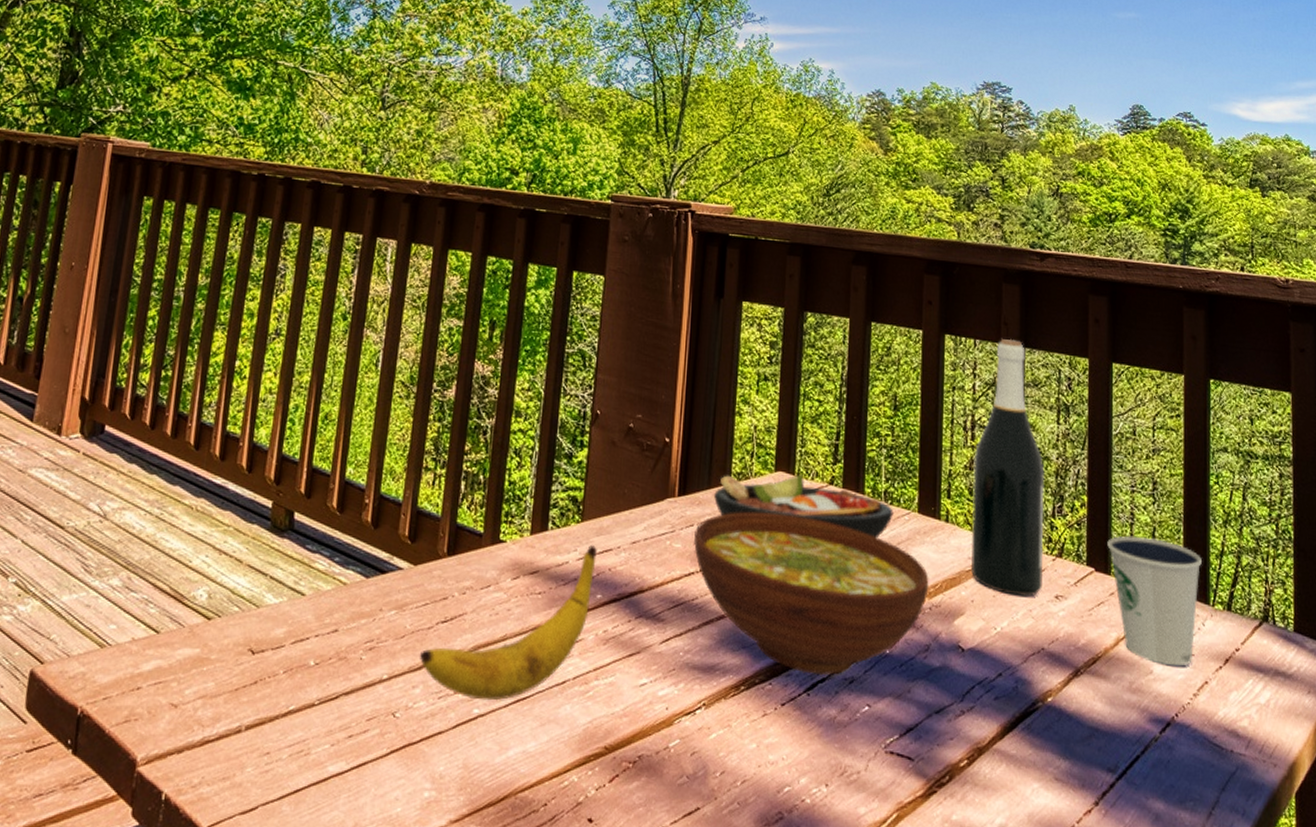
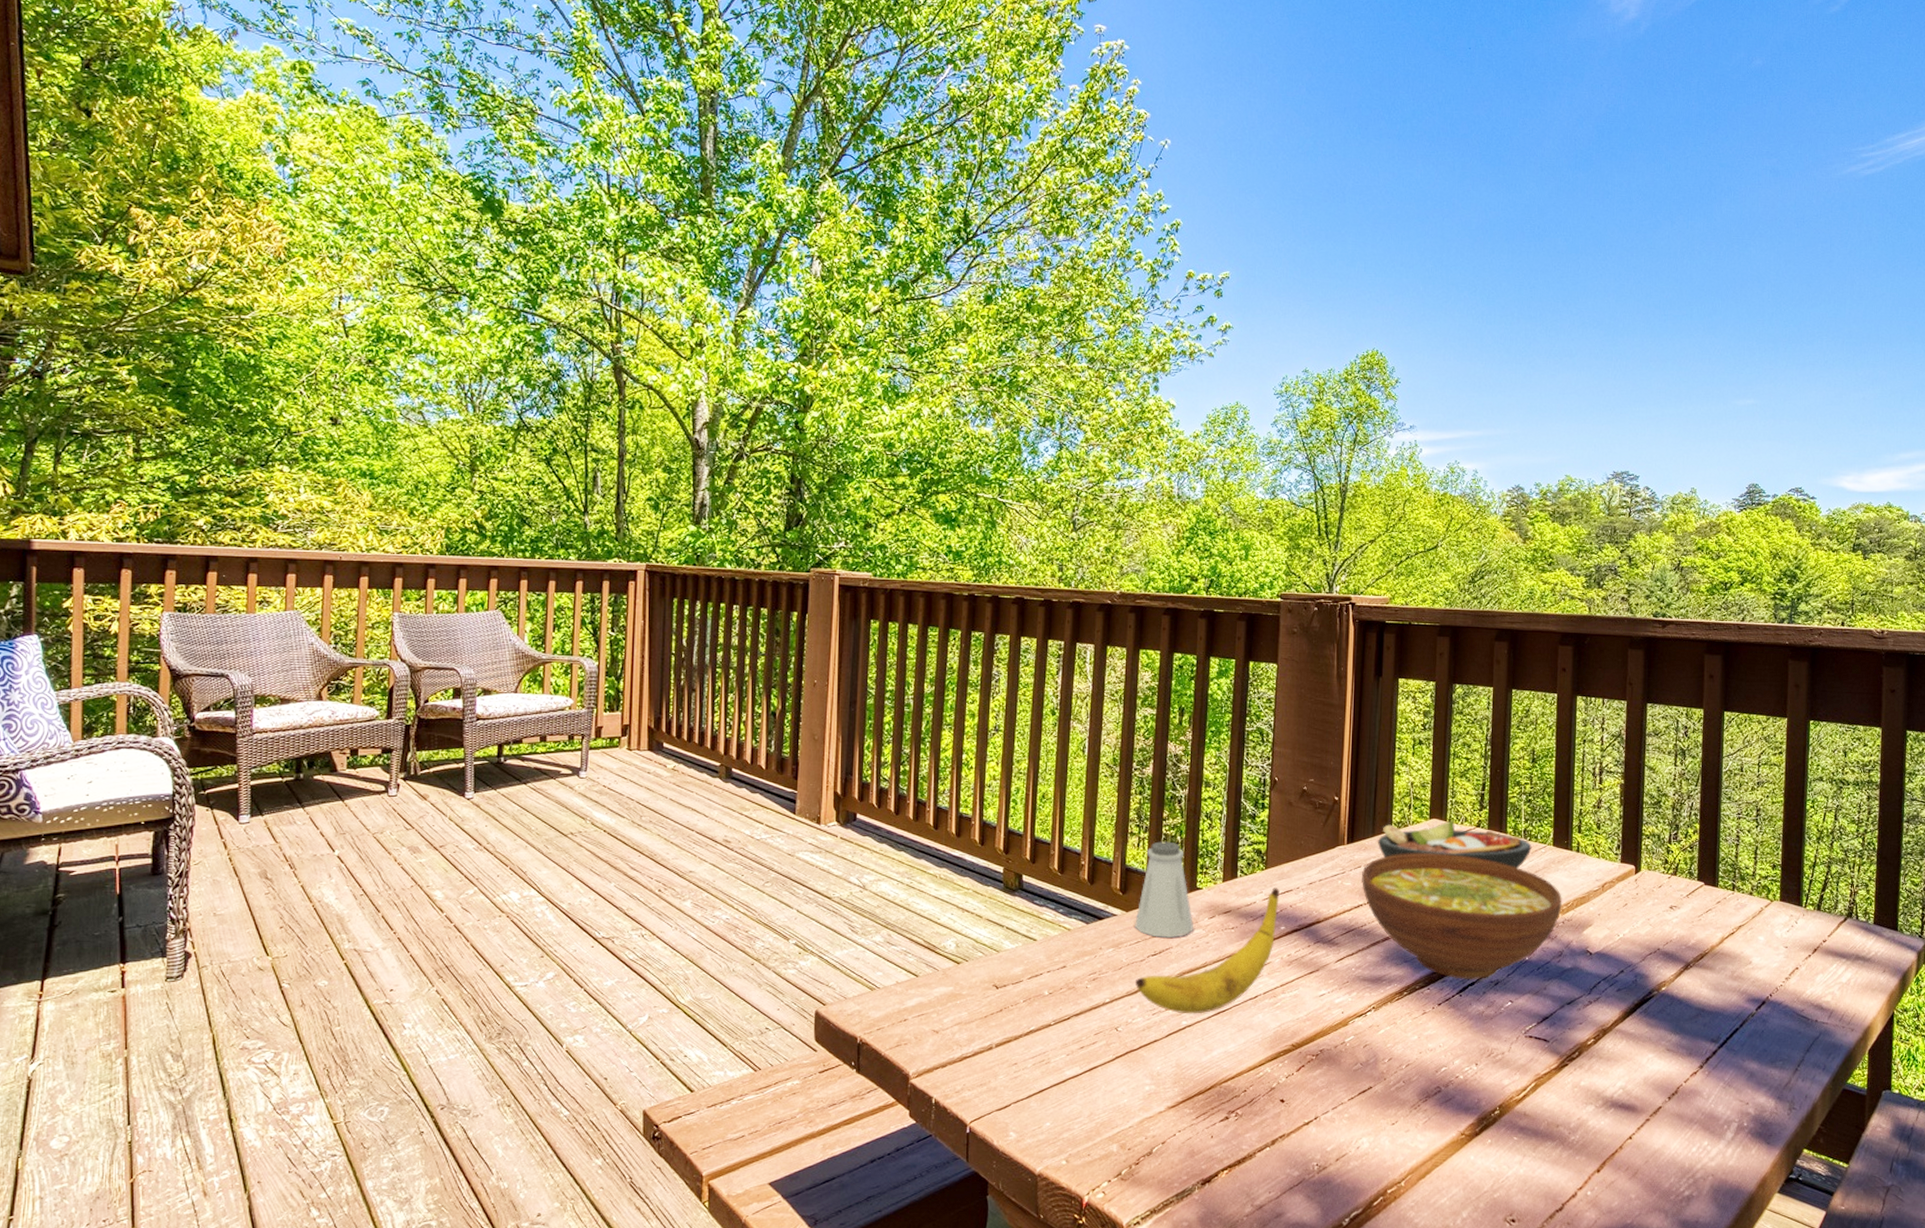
saltshaker: none [423,480,493,601] -> present [1135,841,1193,938]
wine bottle: present [970,338,1045,597] -> none [1598,696,1663,908]
dixie cup: present [1107,535,1202,667] -> none [1715,854,1797,957]

